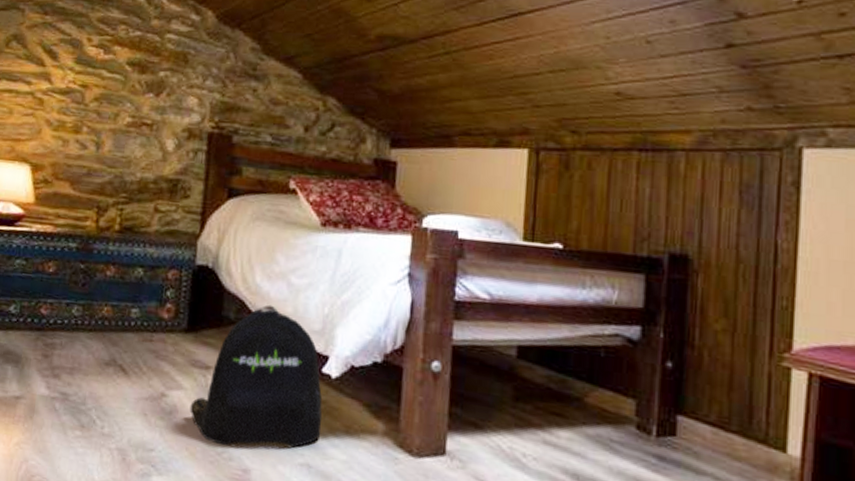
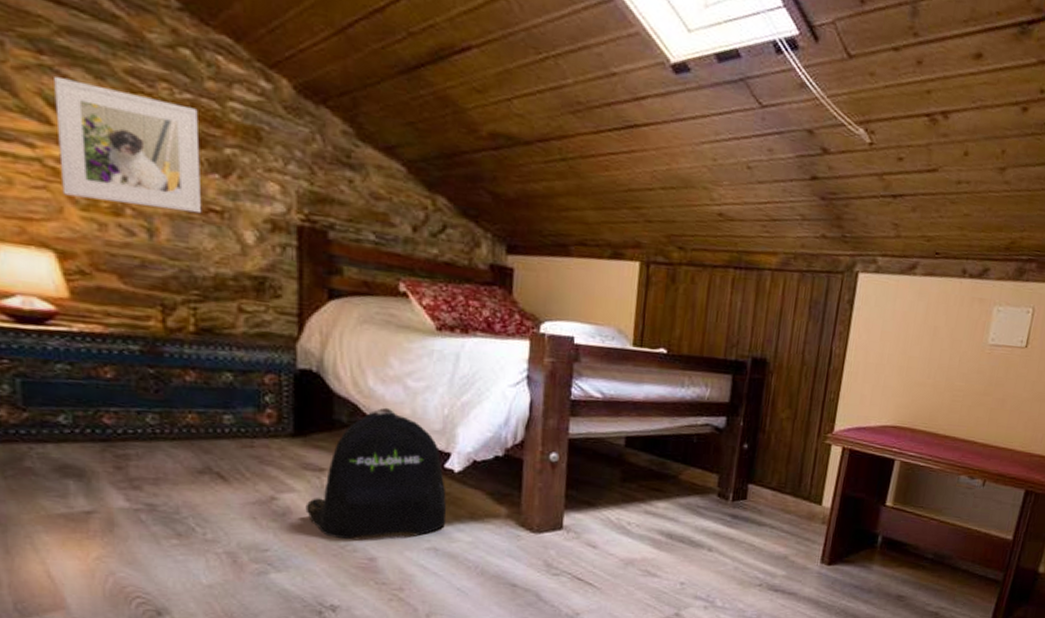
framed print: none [43,29,144,127] -> present [54,75,202,214]

